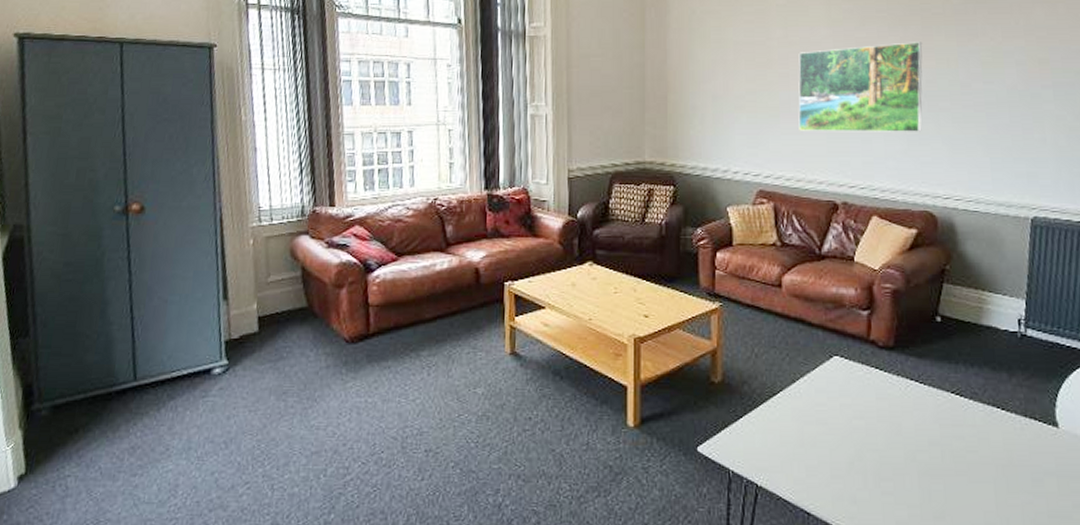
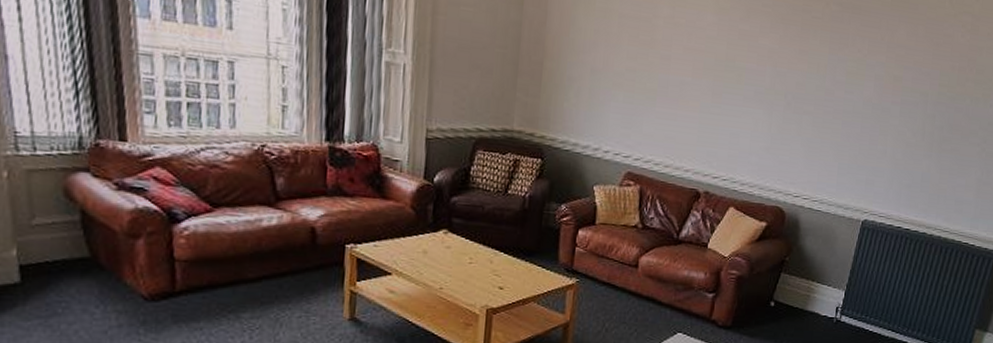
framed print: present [798,42,923,132] -> none [673,35,799,132]

